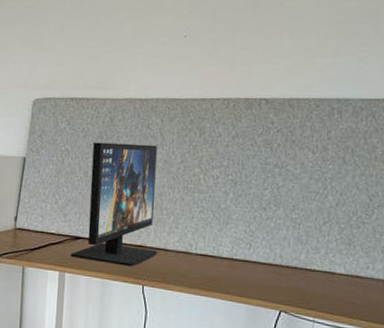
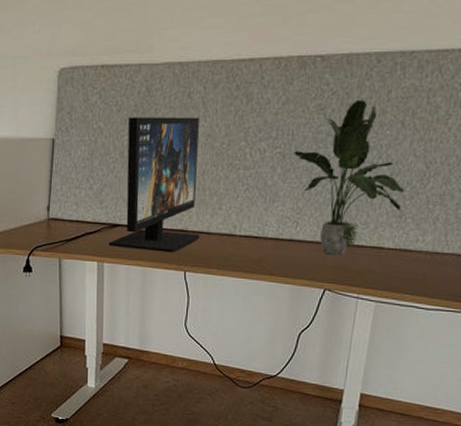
potted plant: none [244,137,351,278] -> present [294,99,405,255]

